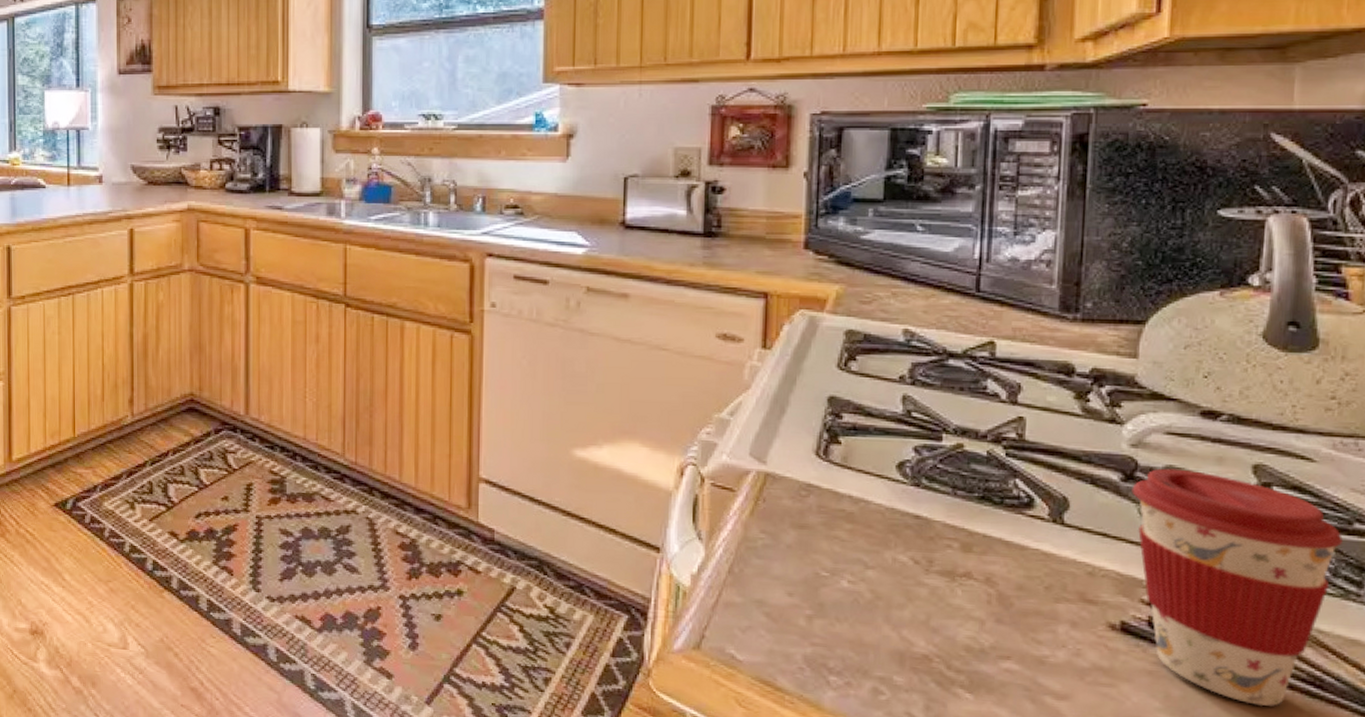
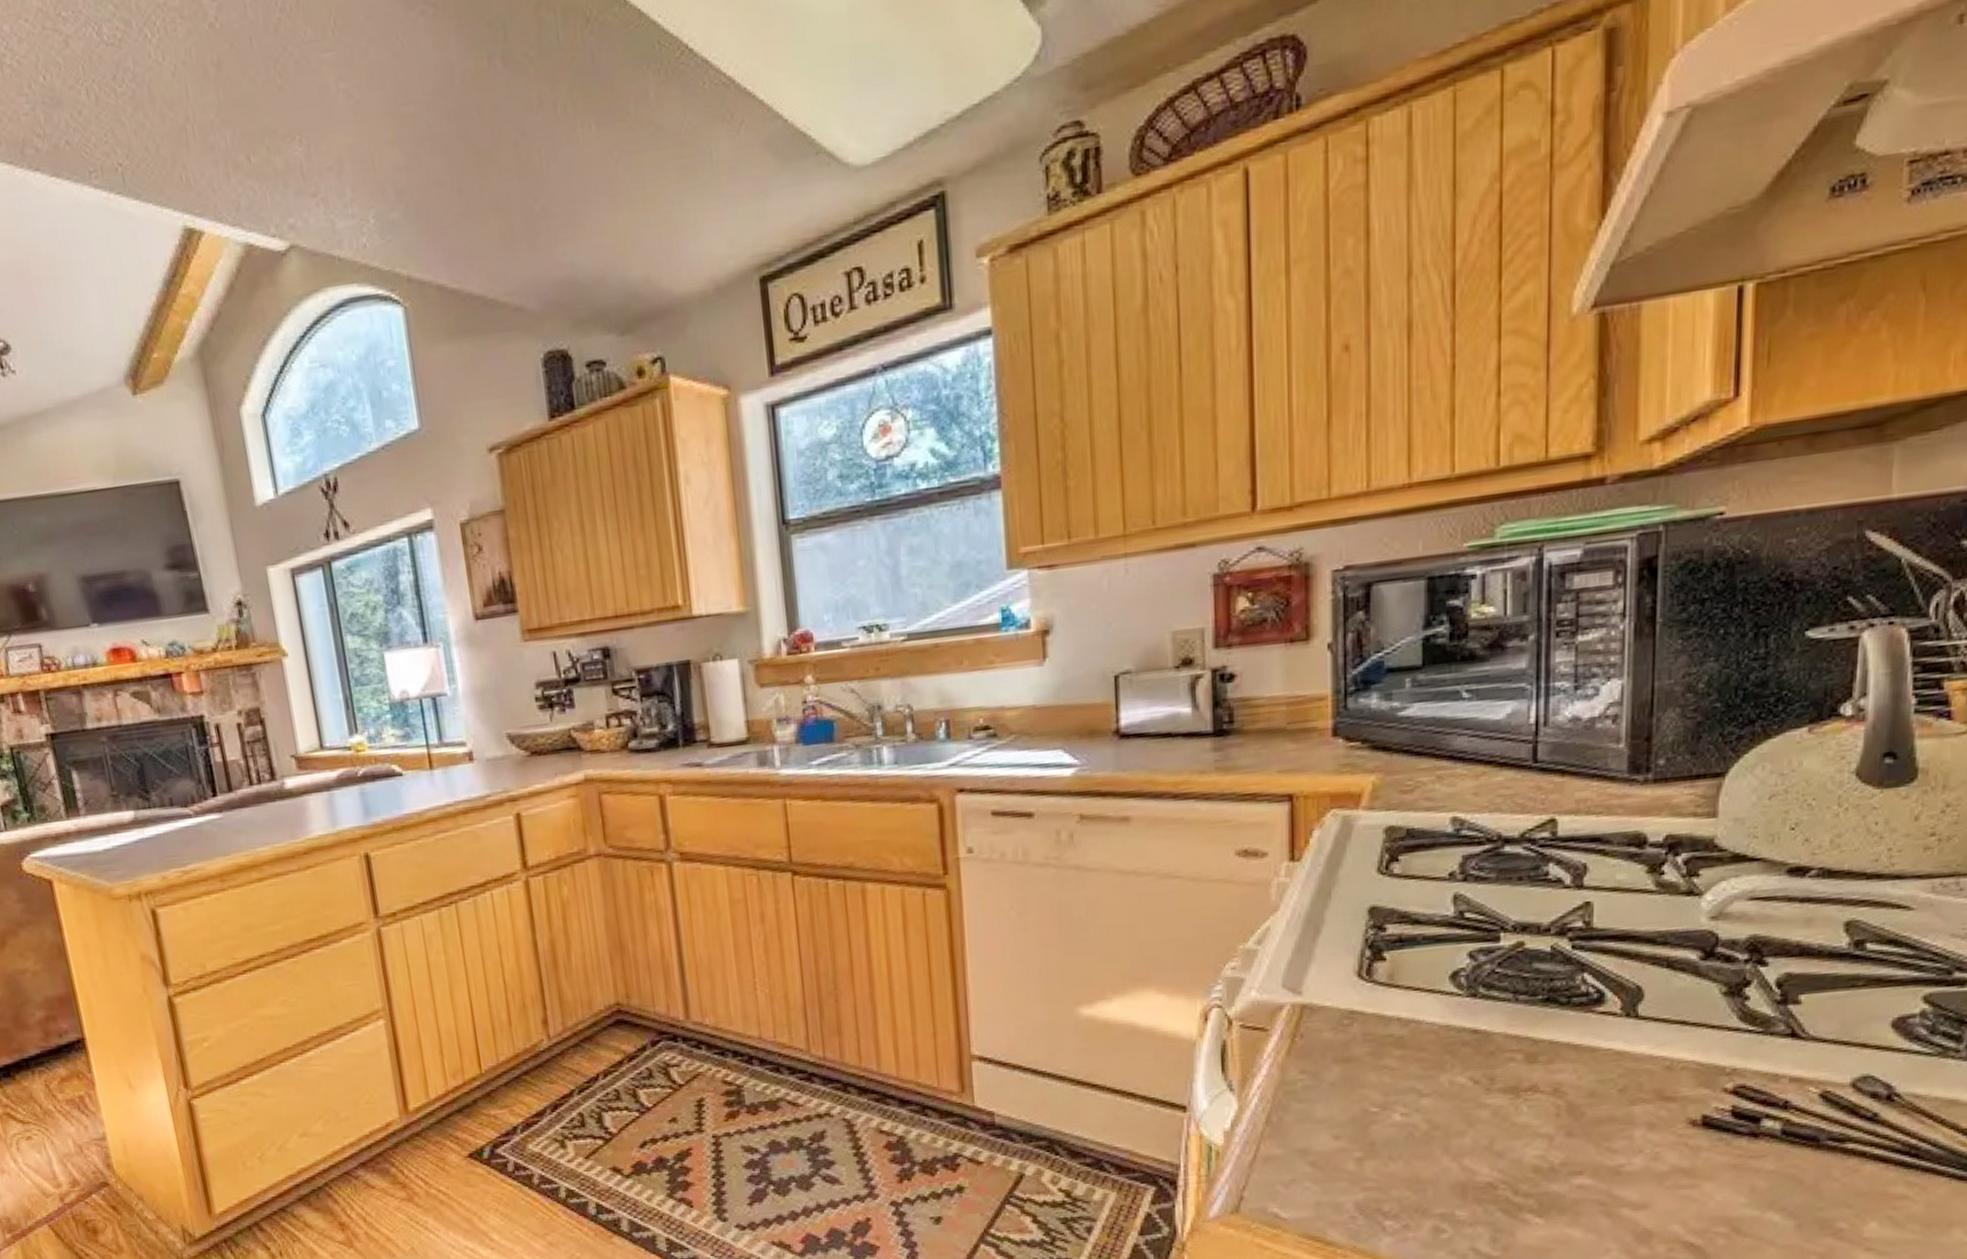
coffee cup: present [1131,468,1343,706] -> none [1712,937,1942,1185]

